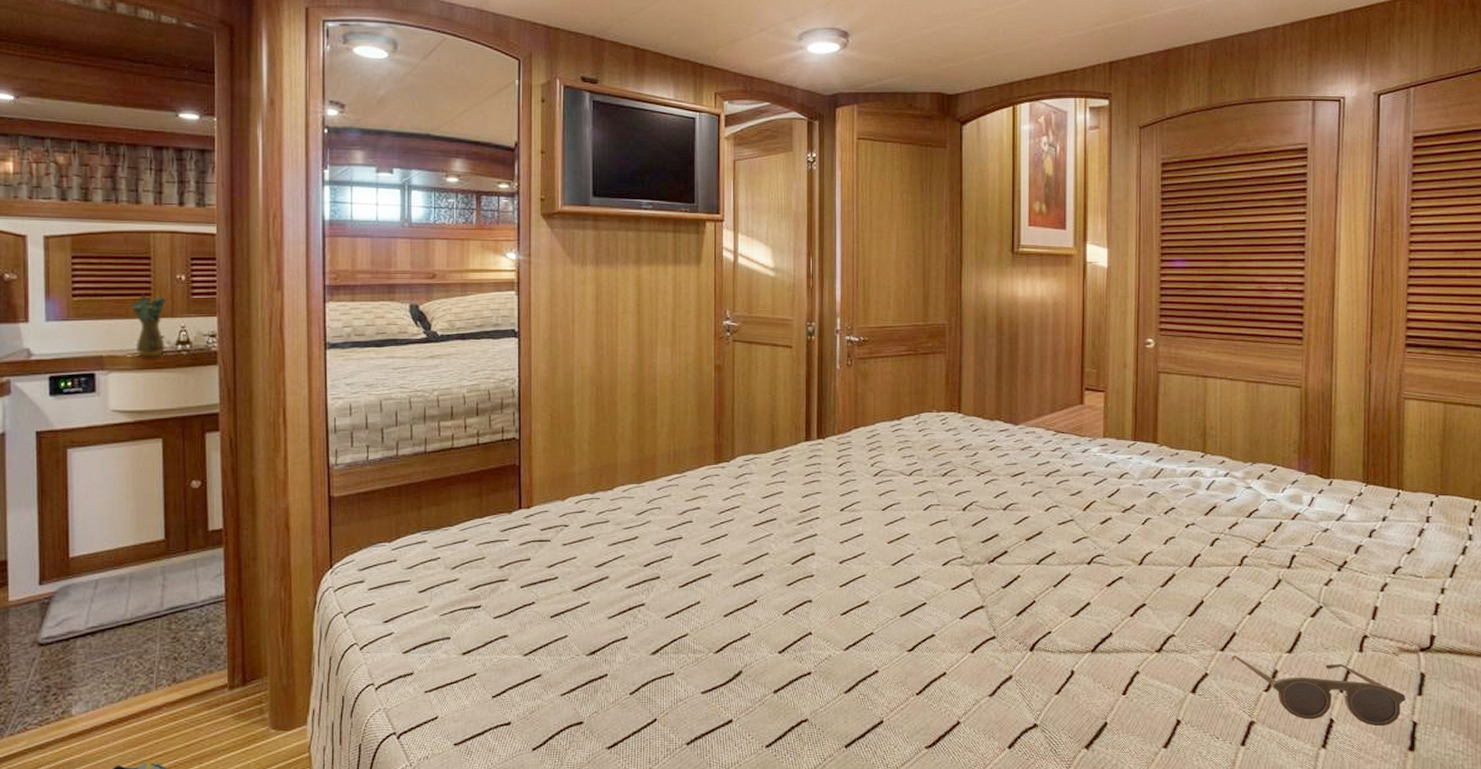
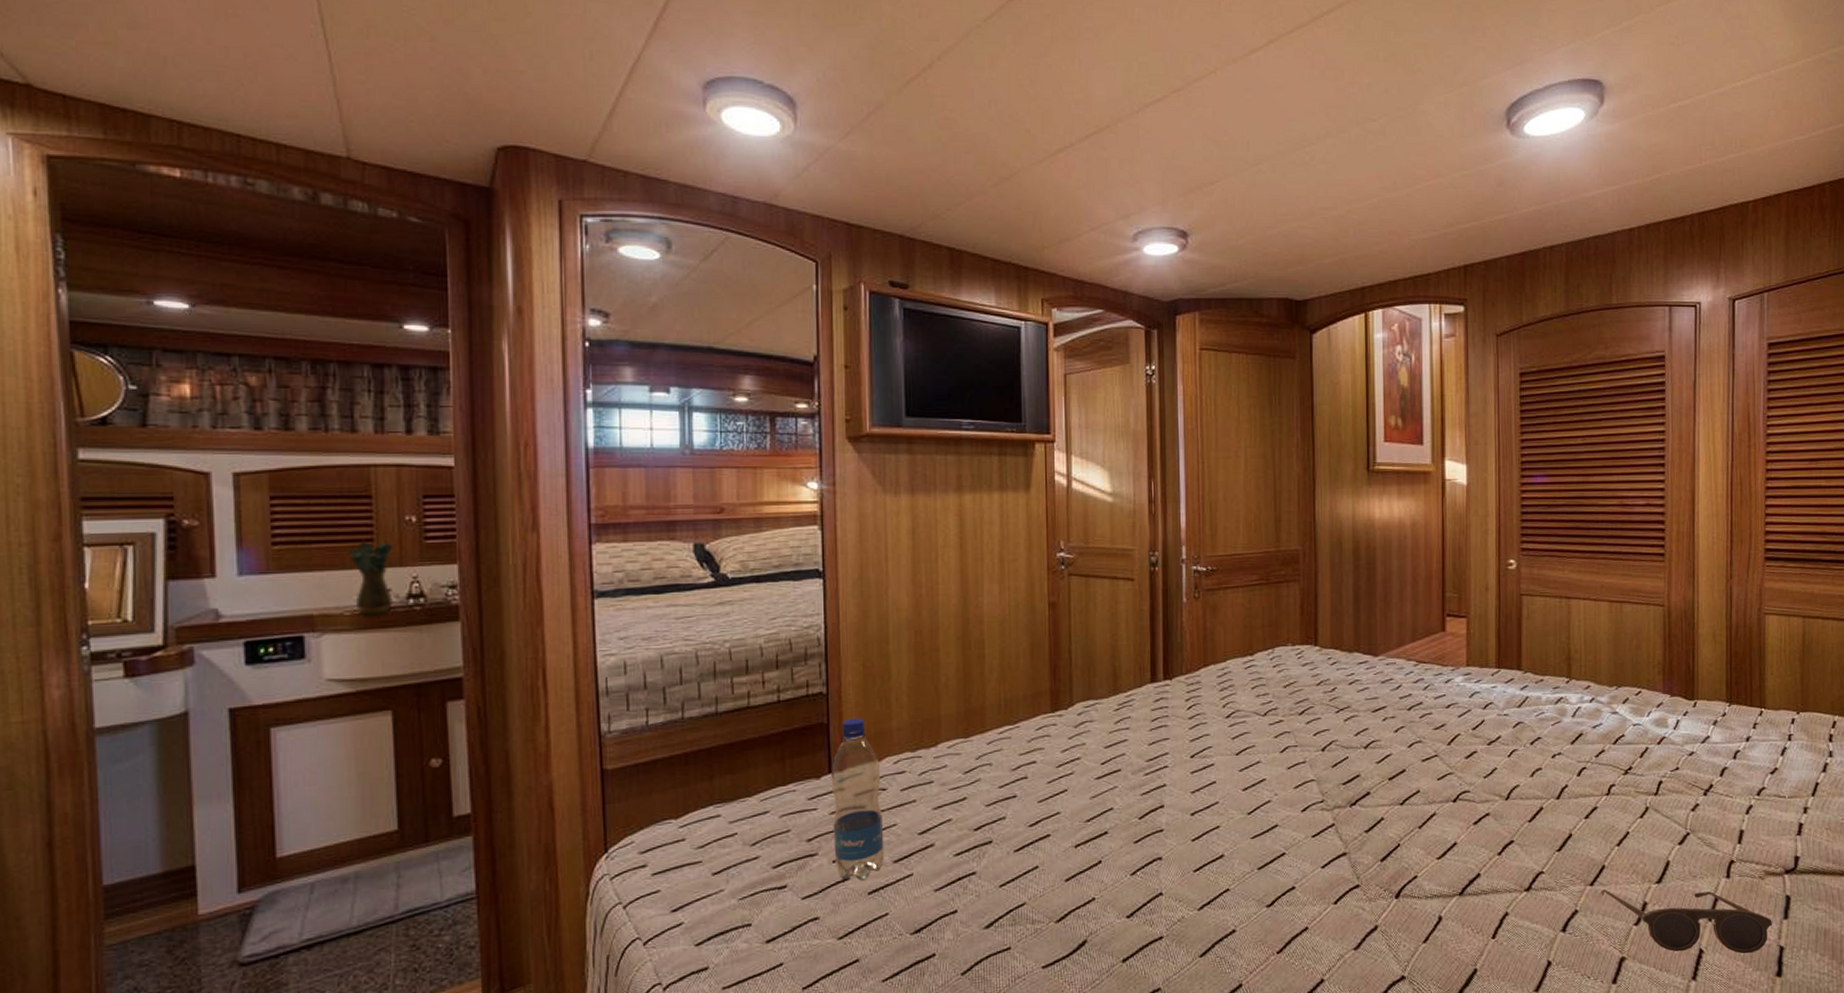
bottle: none [521,462,565,606] -> present [830,718,884,881]

